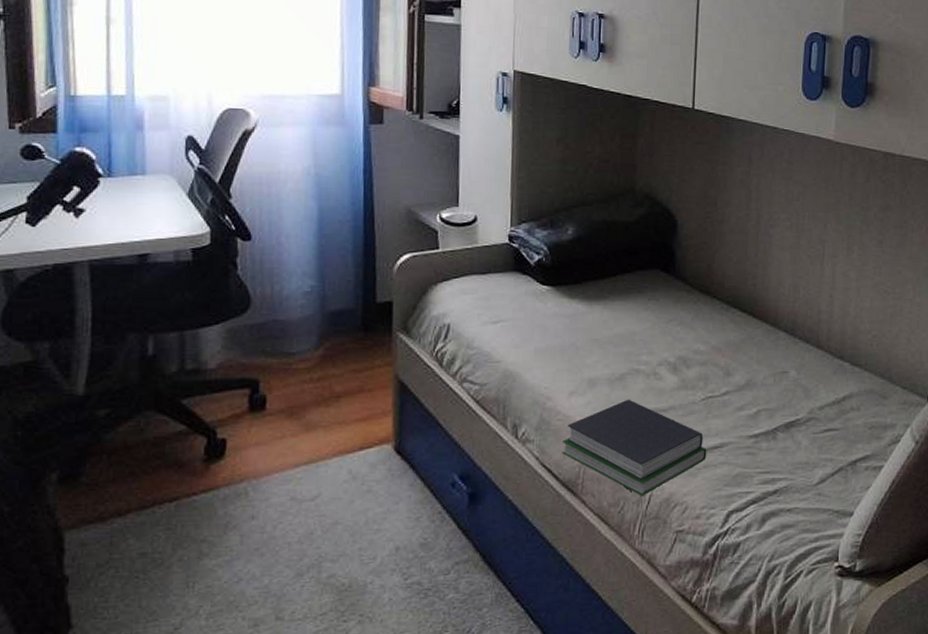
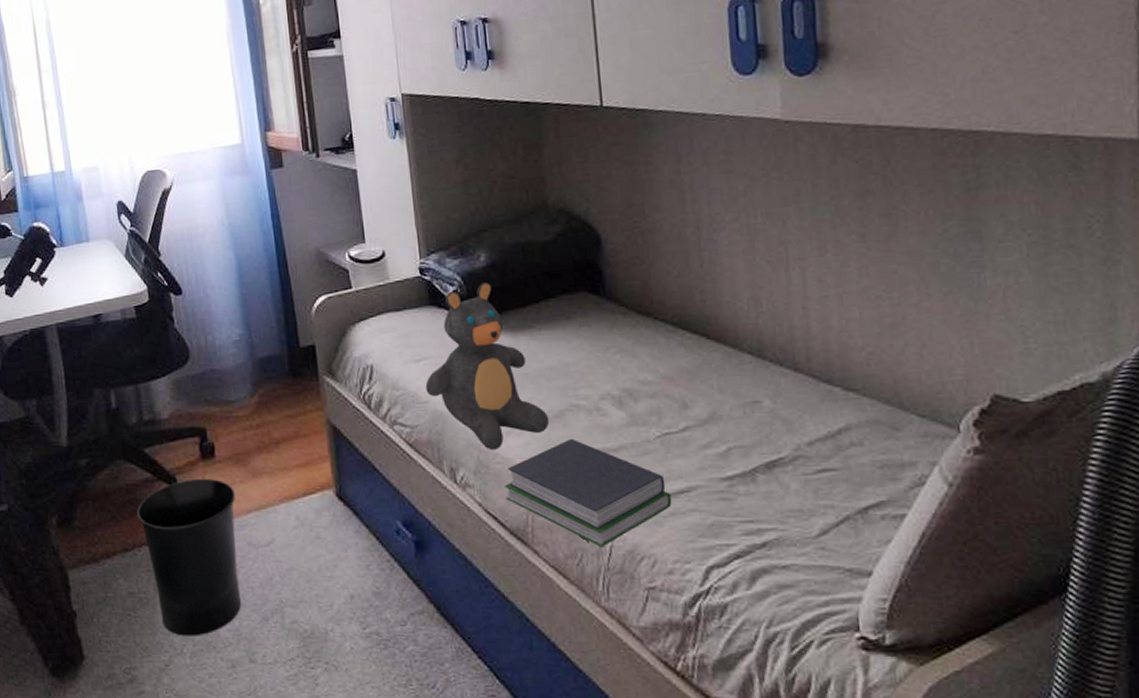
waste bin: none [163,431,284,597] -> present [137,478,241,636]
stuffed animal: none [499,254,612,409] -> present [425,282,550,451]

